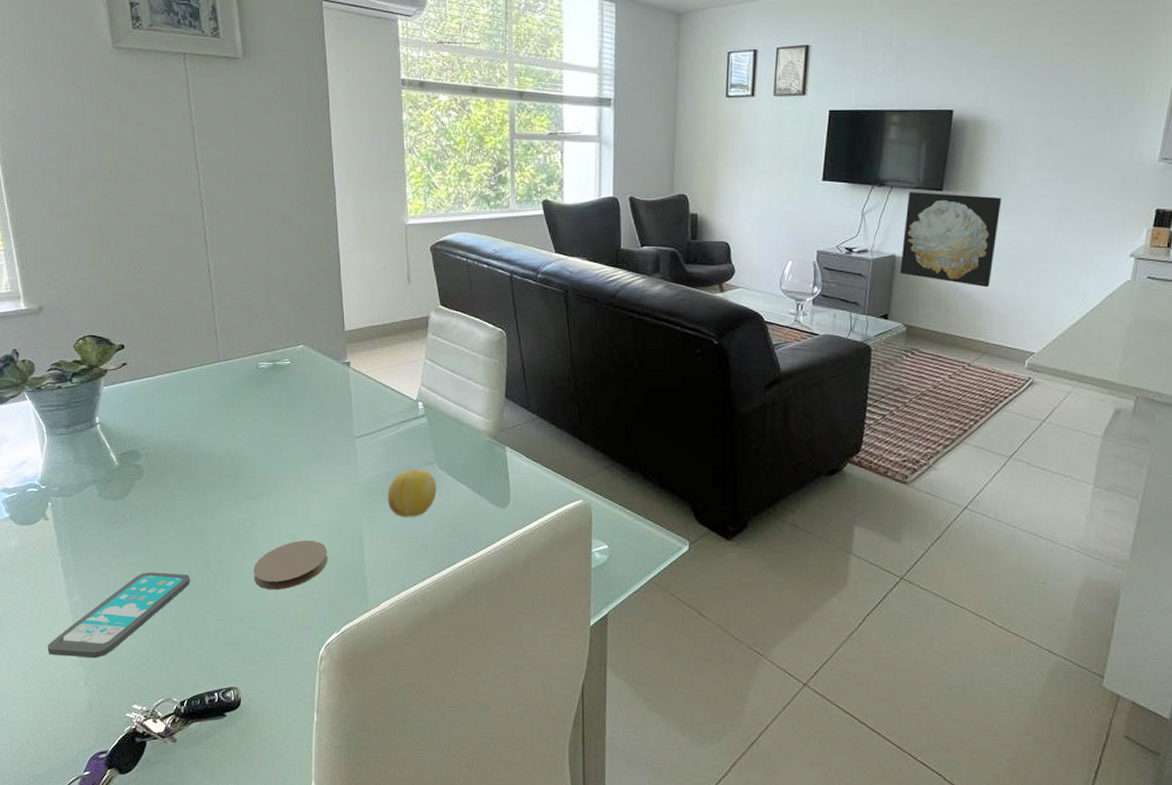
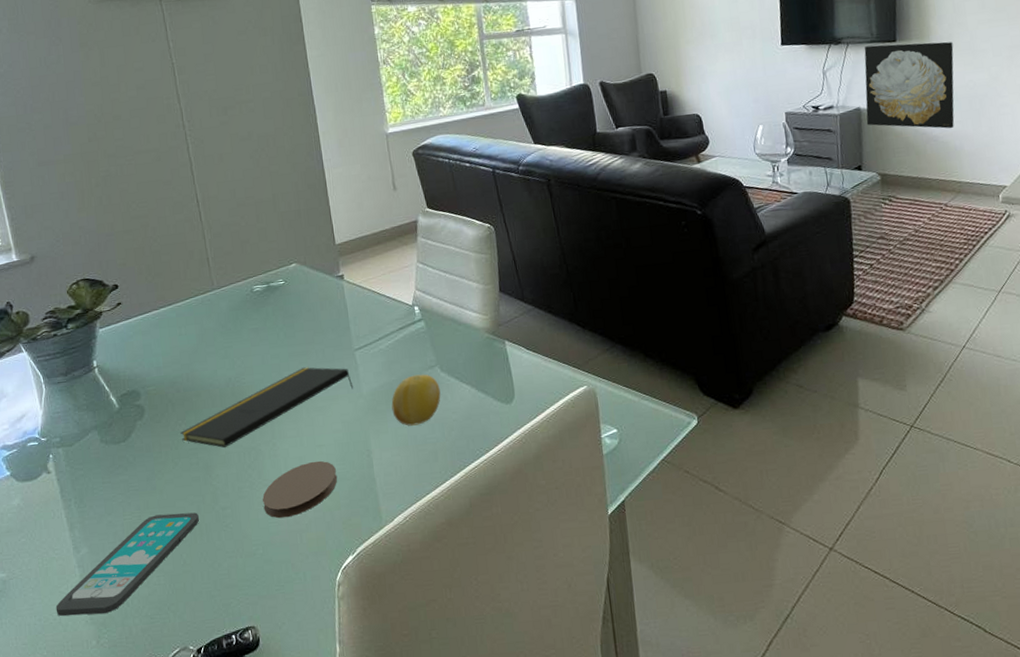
notepad: none [177,448,351,516] -> present [180,367,354,448]

